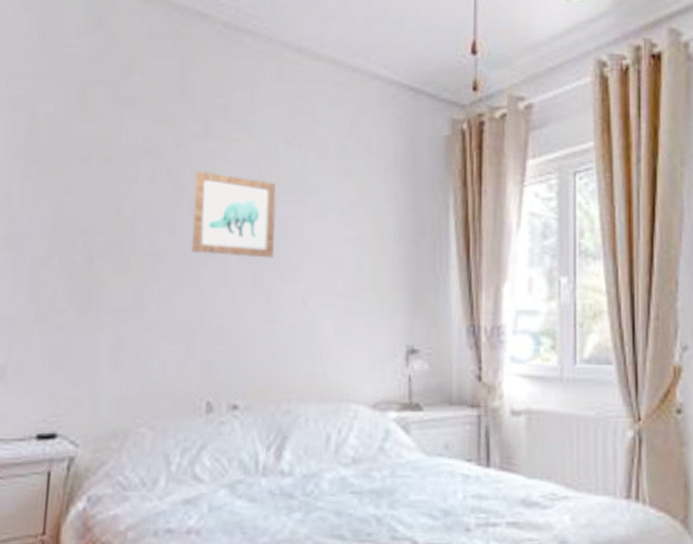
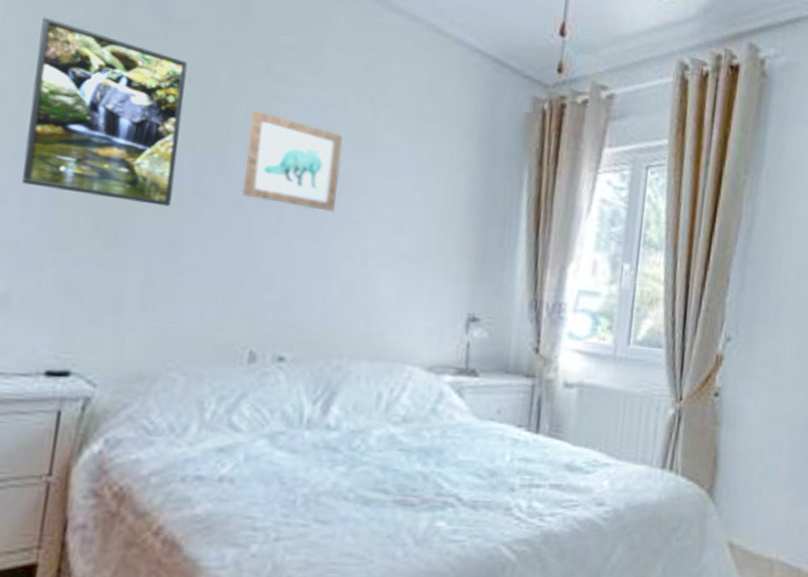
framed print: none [12,115,139,271] -> present [22,17,188,207]

